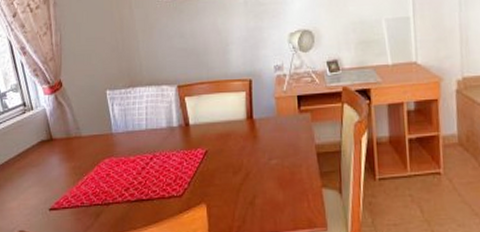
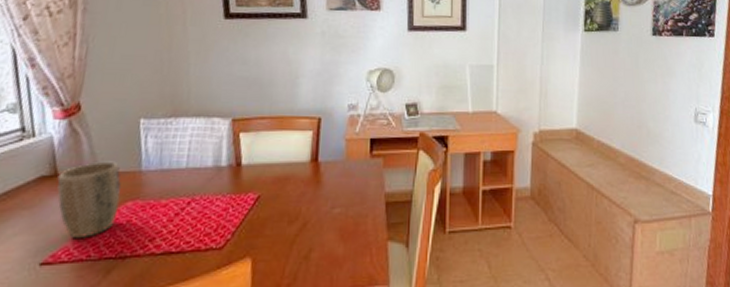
plant pot: none [53,126,100,190] -> present [57,161,122,239]

